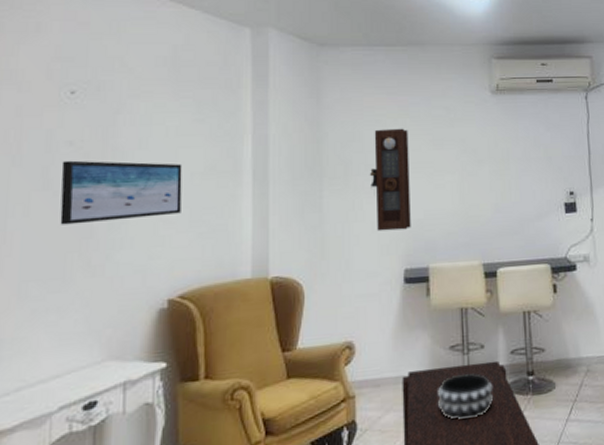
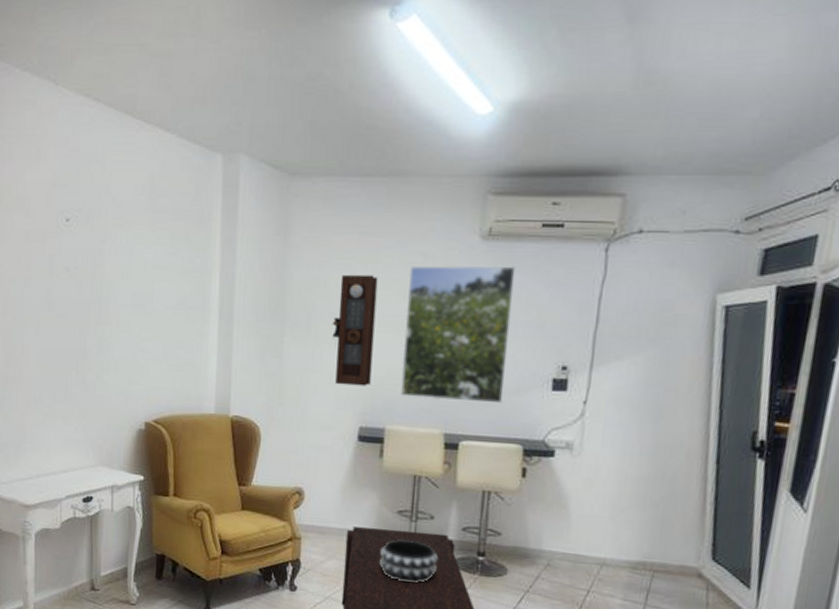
wall art: present [60,160,182,225] -> none [61,285,158,346]
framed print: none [435,114,528,234] -> present [401,265,516,404]

